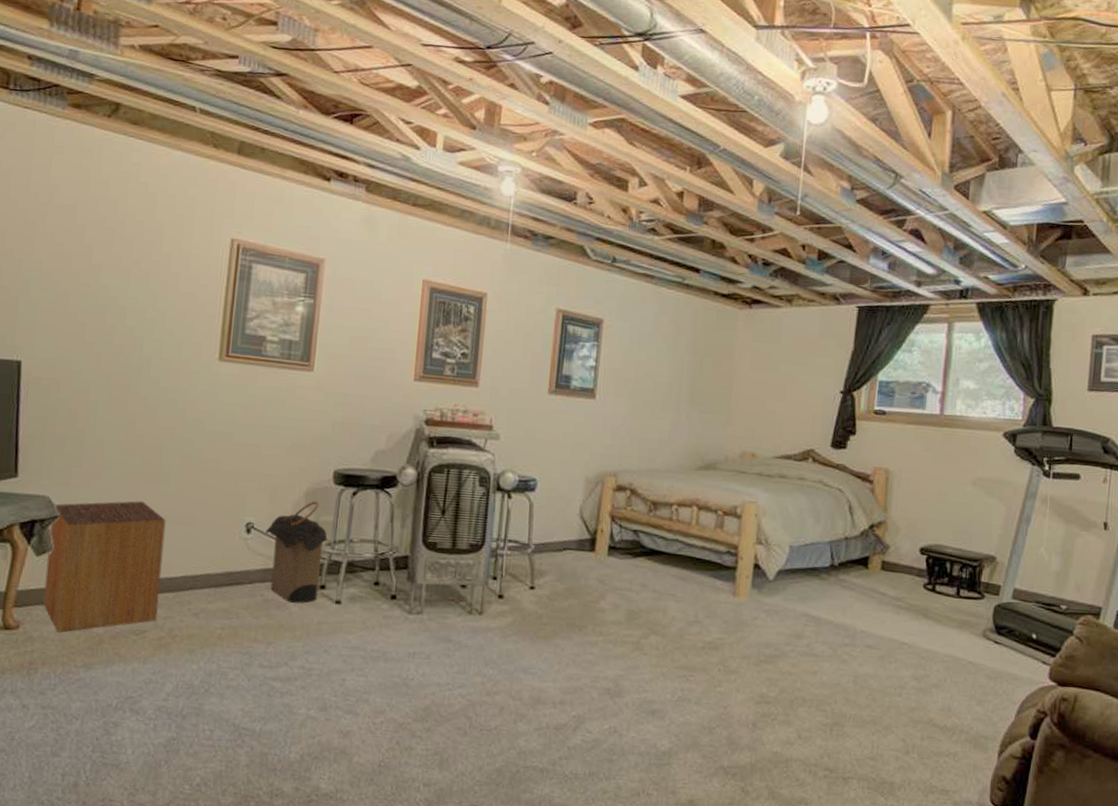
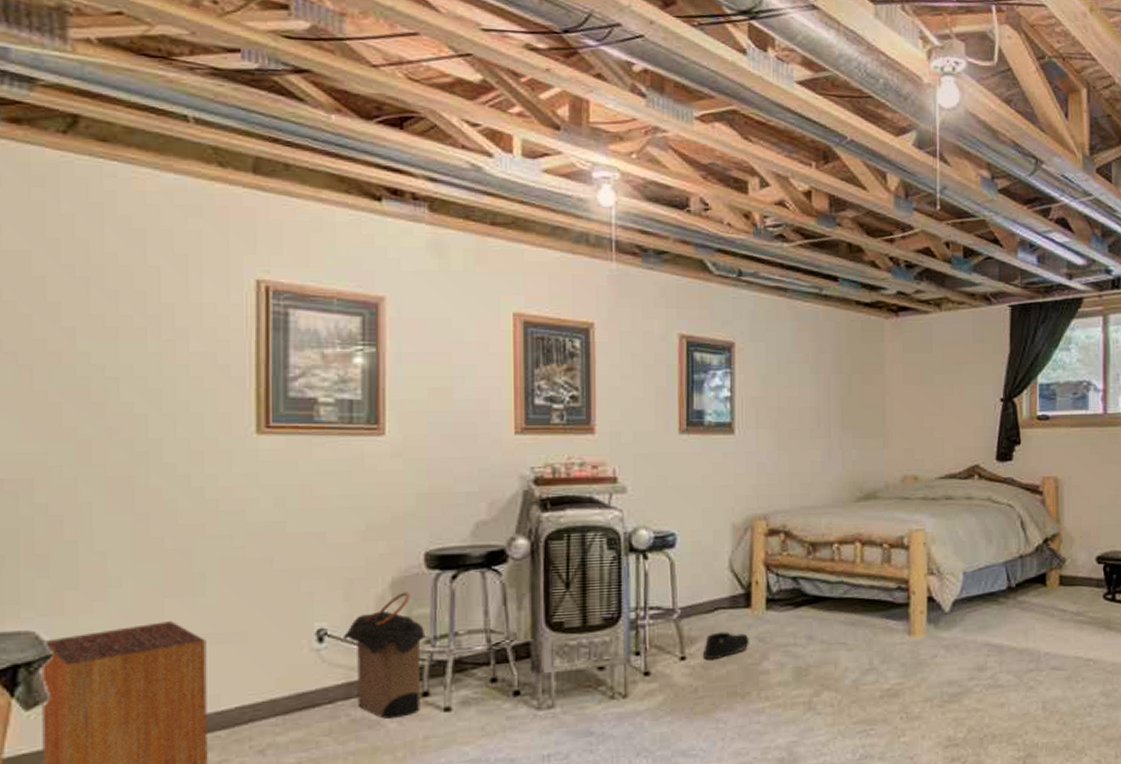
shoe: none [549,569,591,593] -> present [702,632,749,660]

